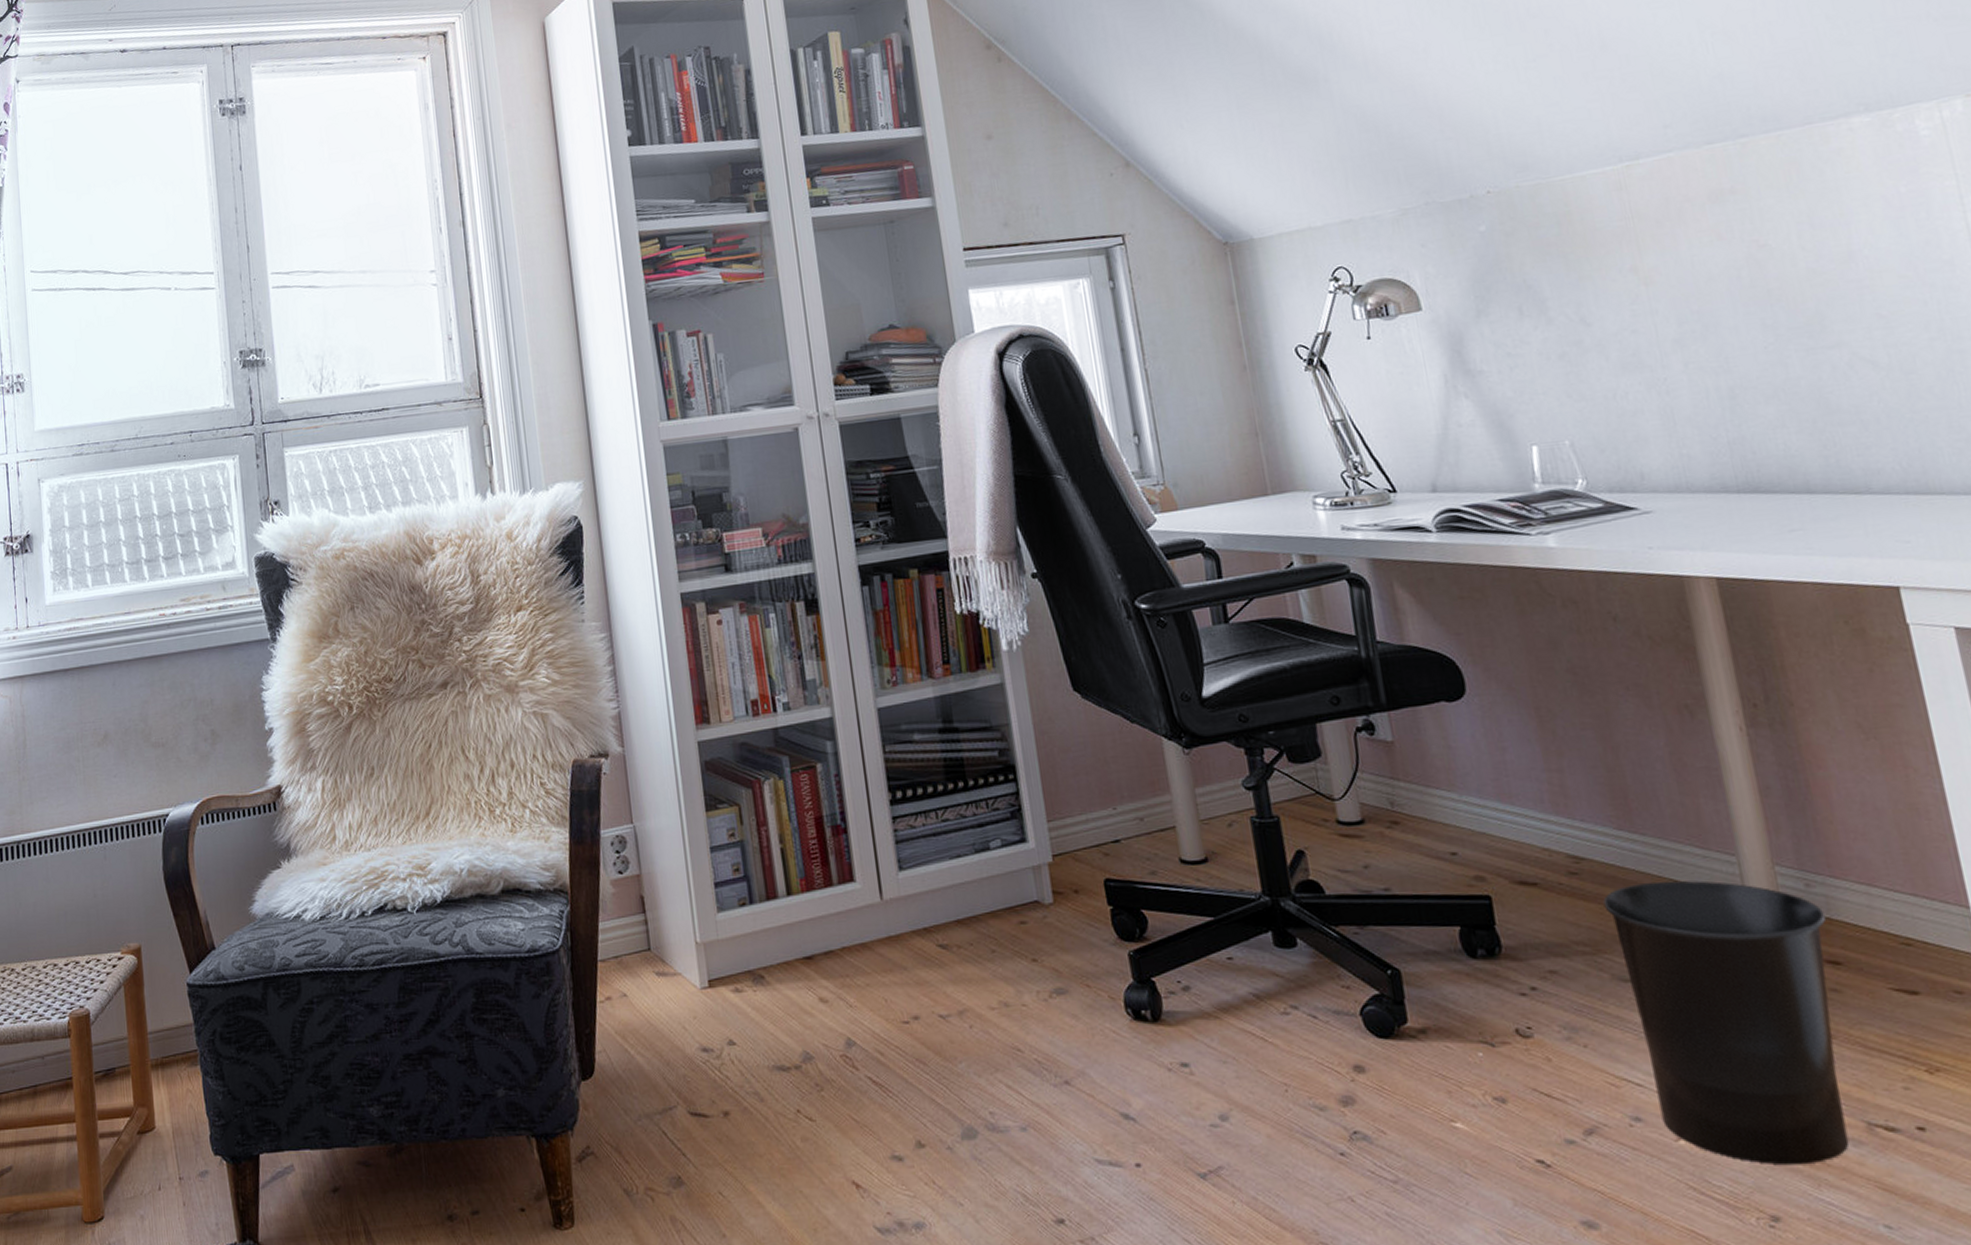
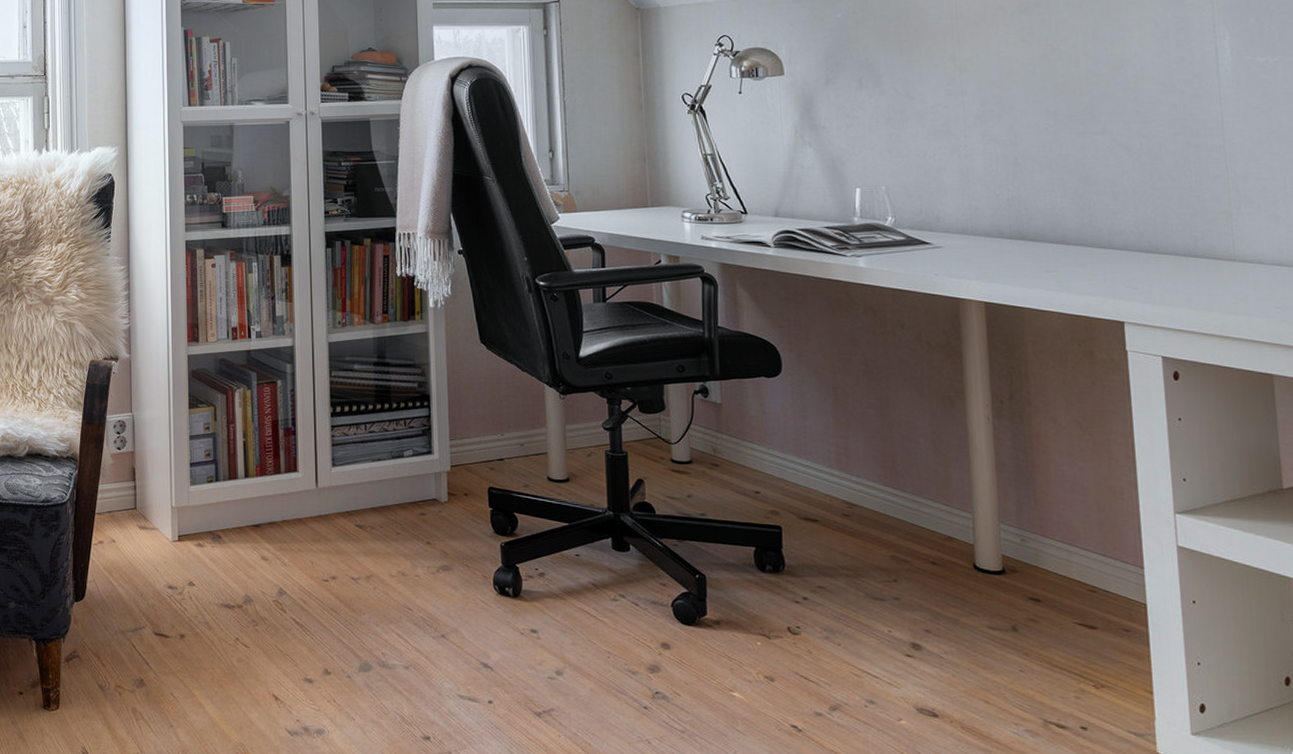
waste bin: present [1603,880,1850,1166] -> none [866,527,1034,747]

